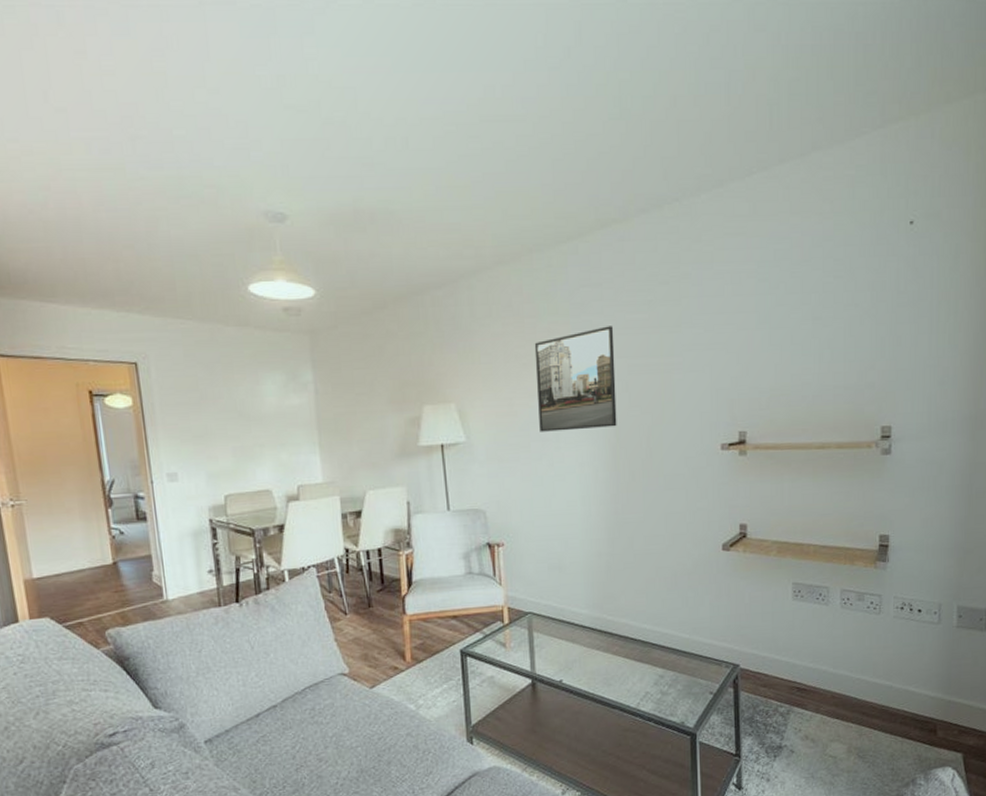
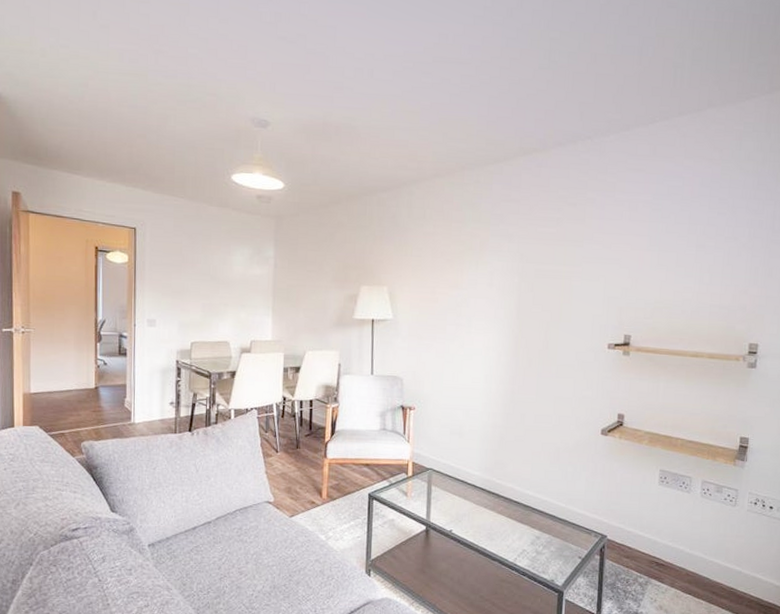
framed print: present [534,326,617,432] -> none [455,235,526,320]

